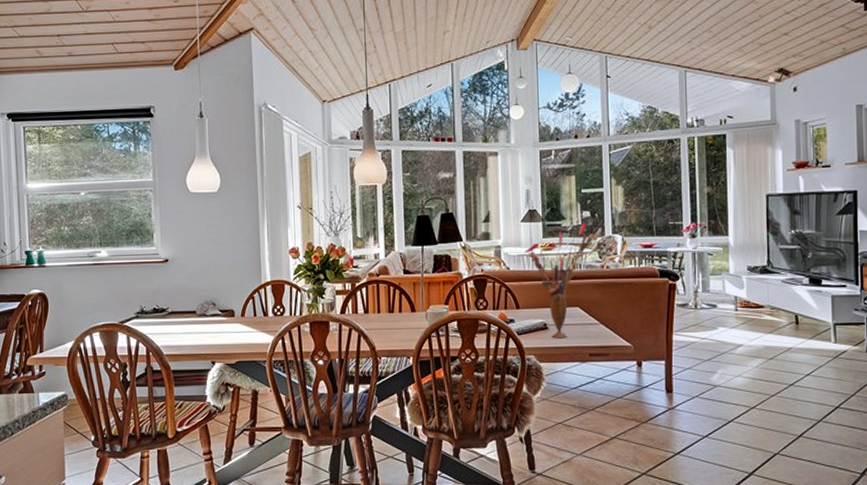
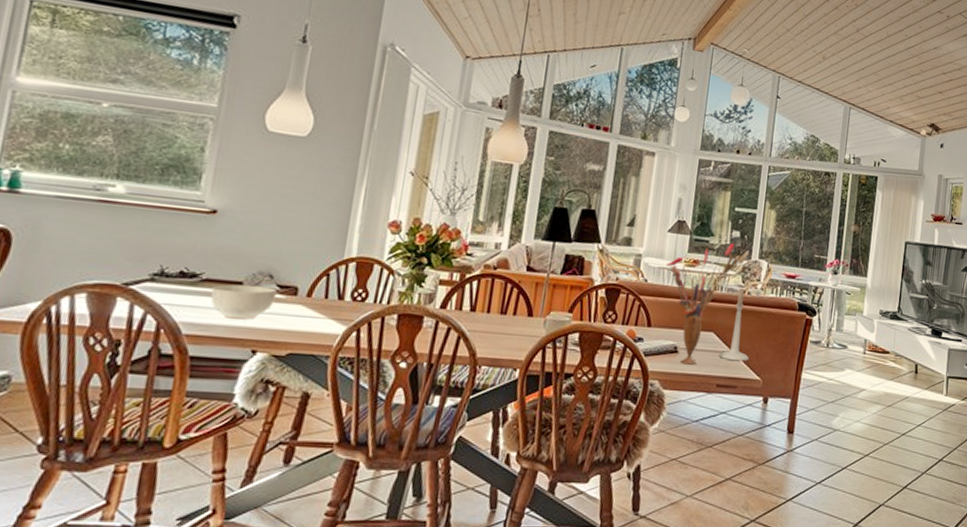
bowl: none [176,312,221,339] -> present [210,284,278,320]
candlestick: none [586,263,617,331] -> present [718,288,749,362]

